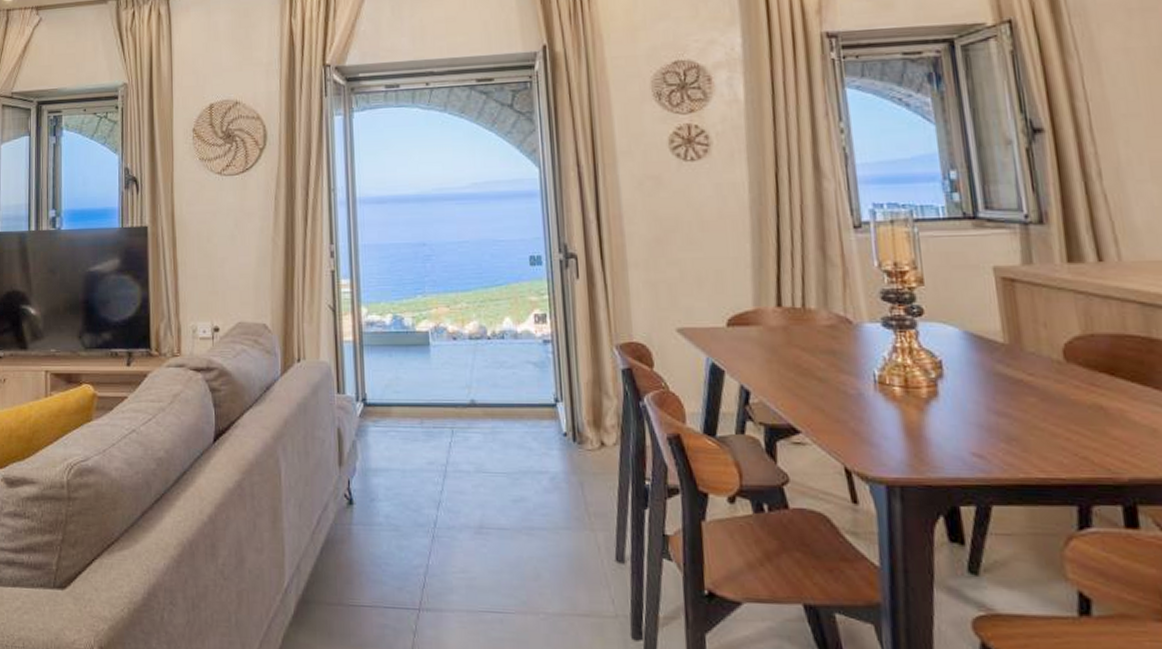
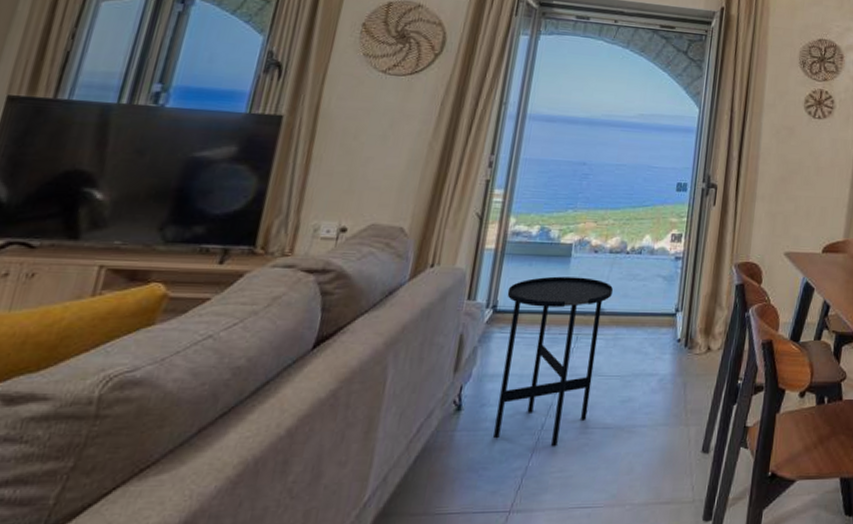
side table: none [373,367,480,545] -> present [493,276,613,446]

